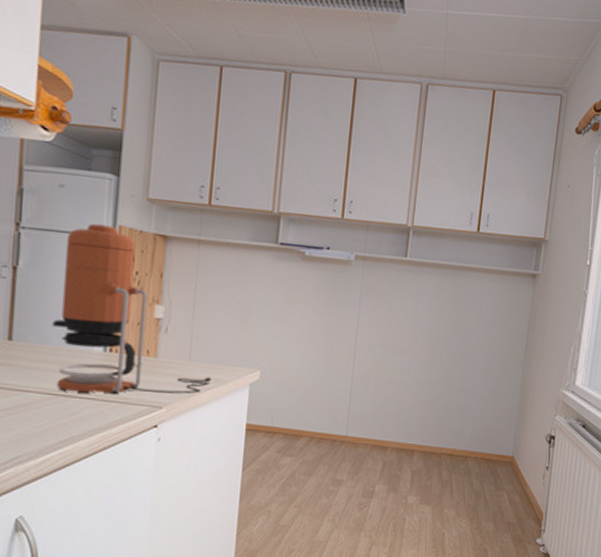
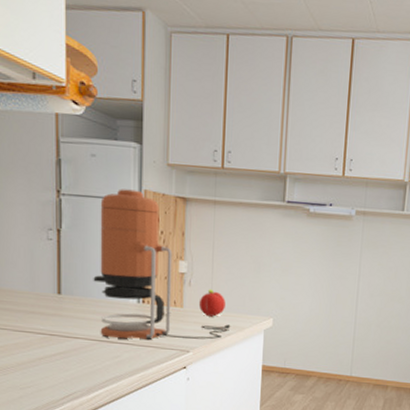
fruit: none [175,337,207,368] -> present [198,289,225,317]

